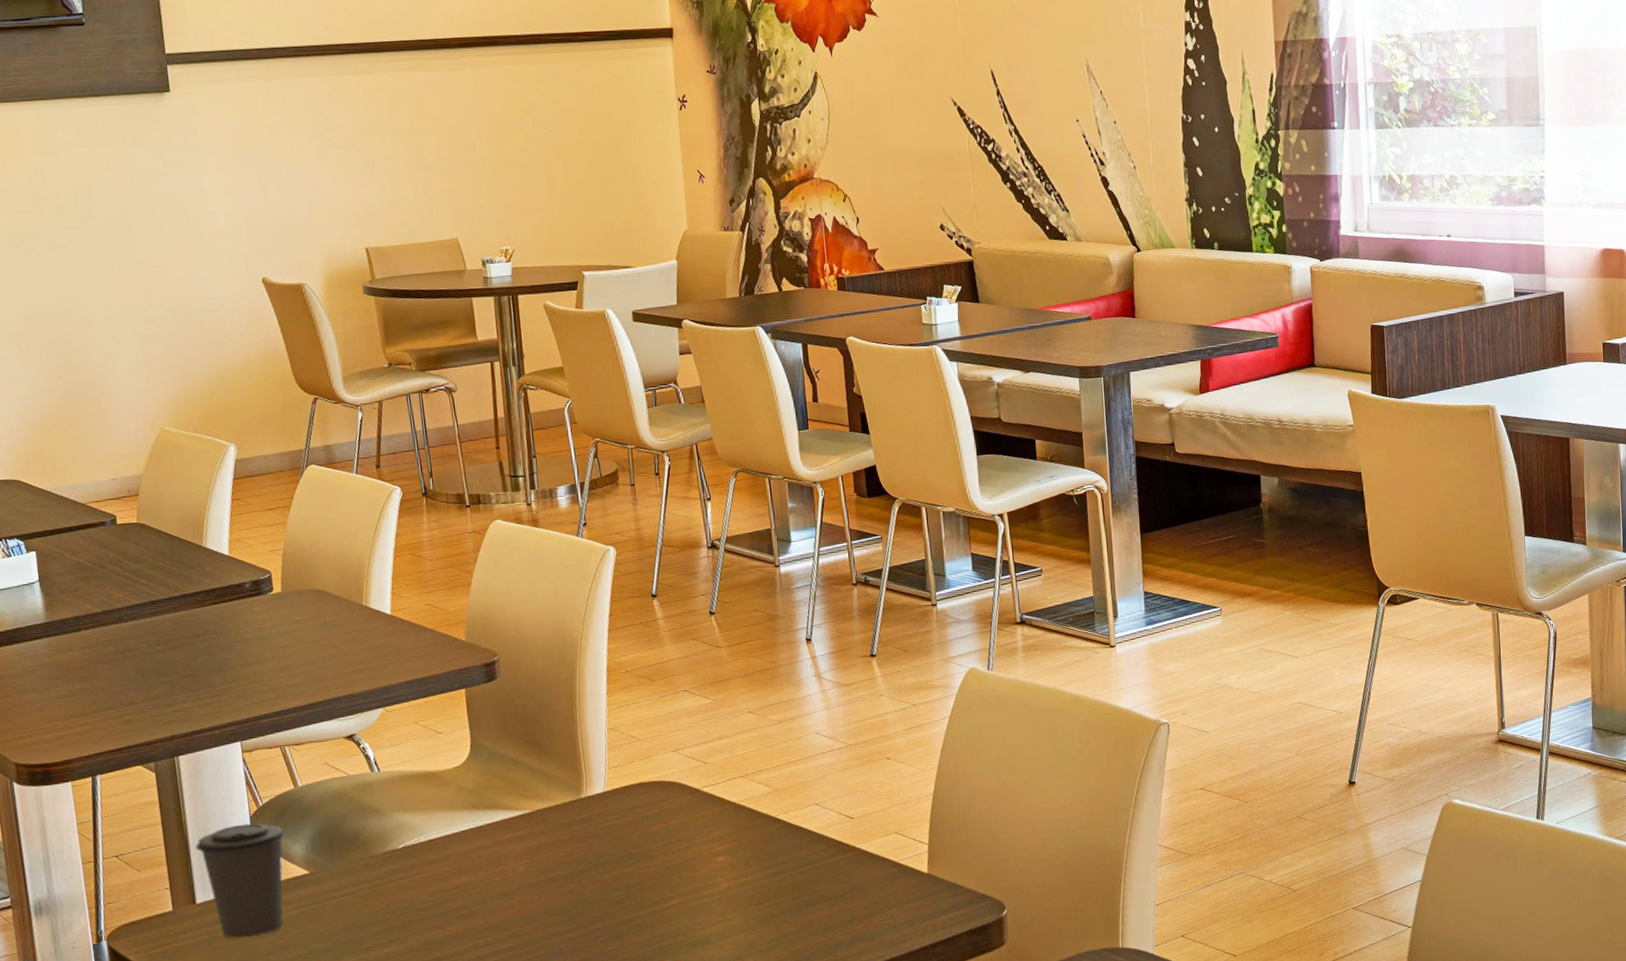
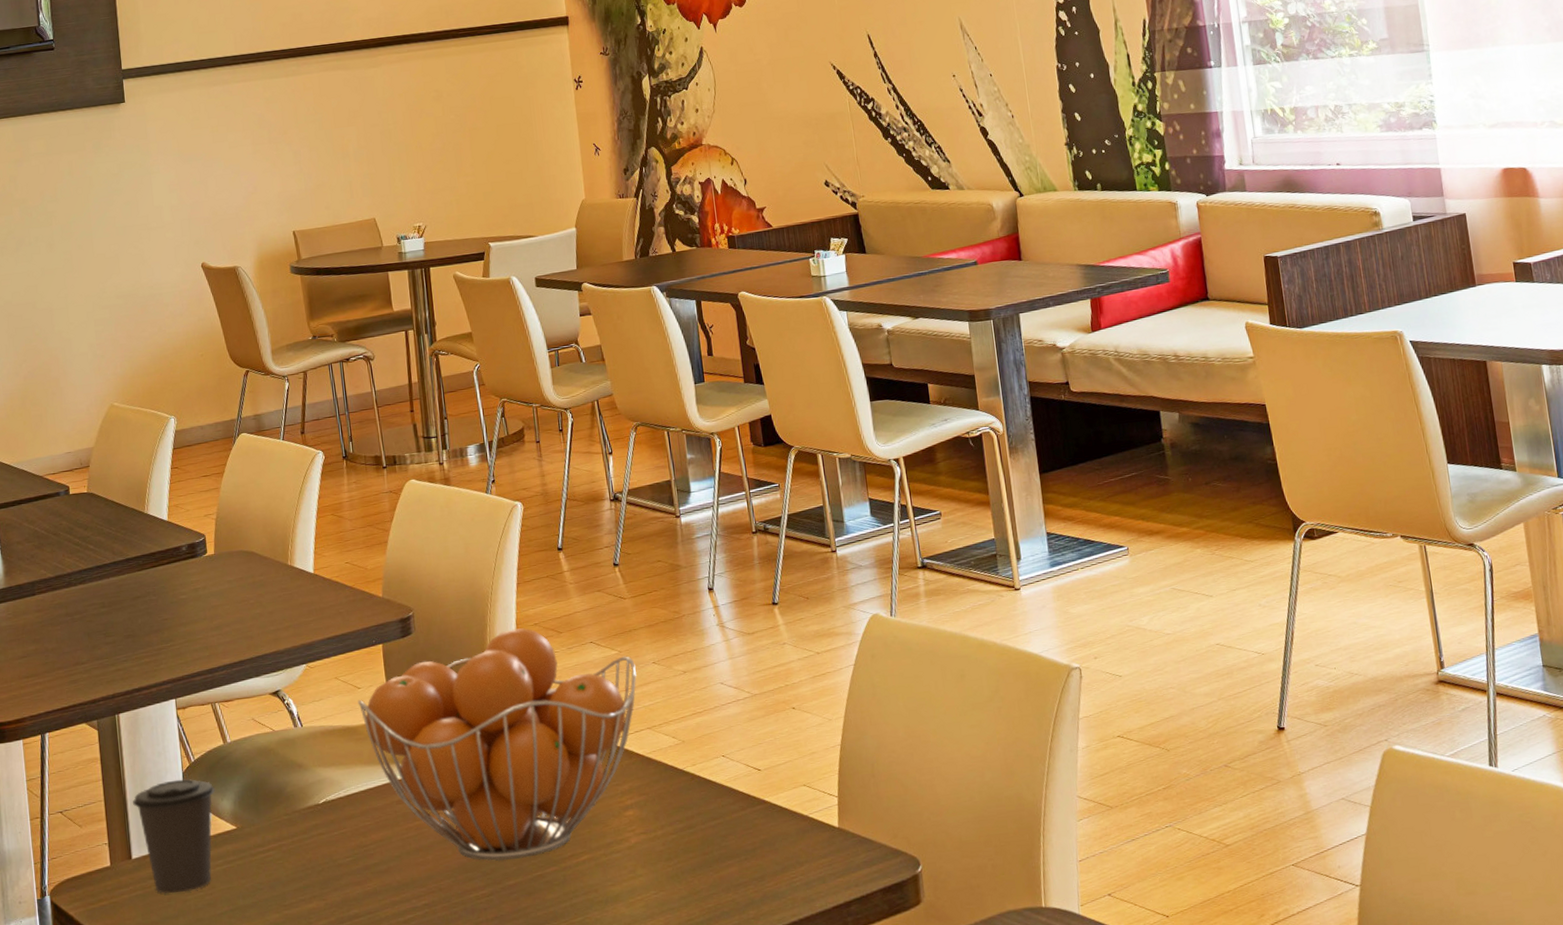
fruit basket: none [439,675,731,906] -> present [358,628,637,862]

